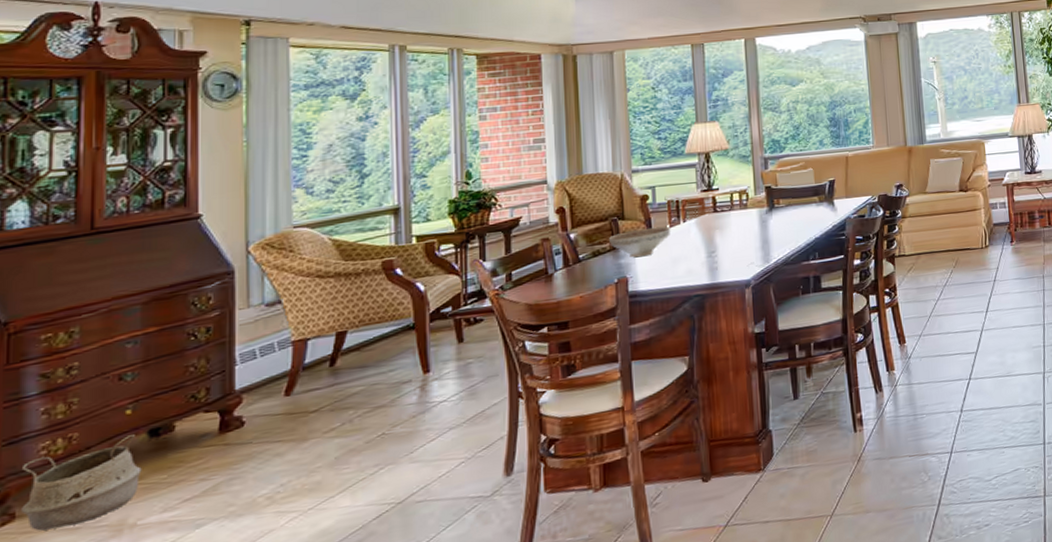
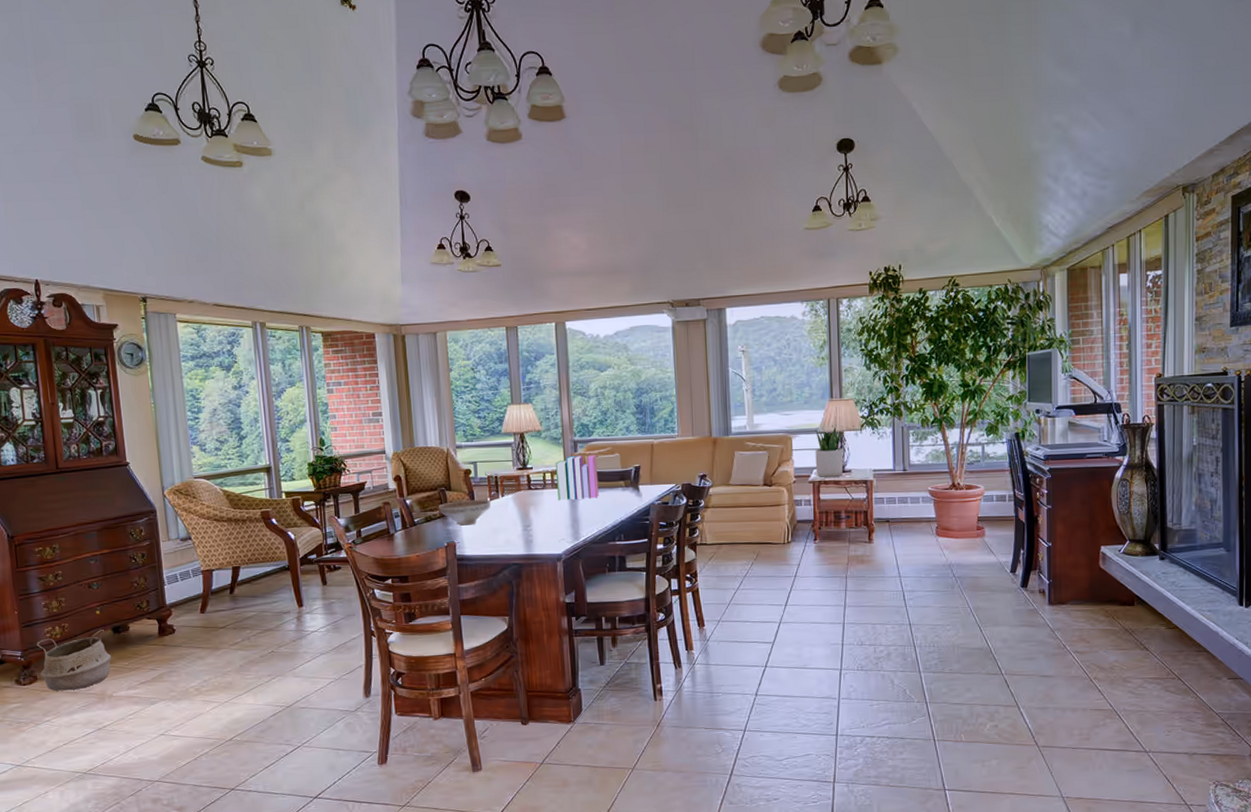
books: none [743,170,792,223] -> present [555,454,599,501]
planter: none [1006,128,1034,180] -> present [815,425,844,477]

